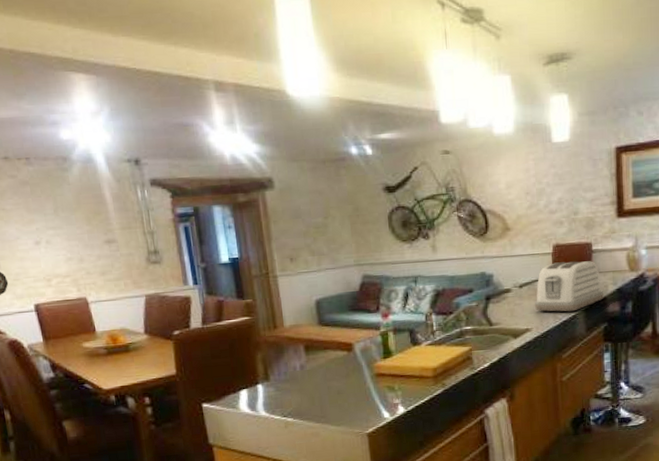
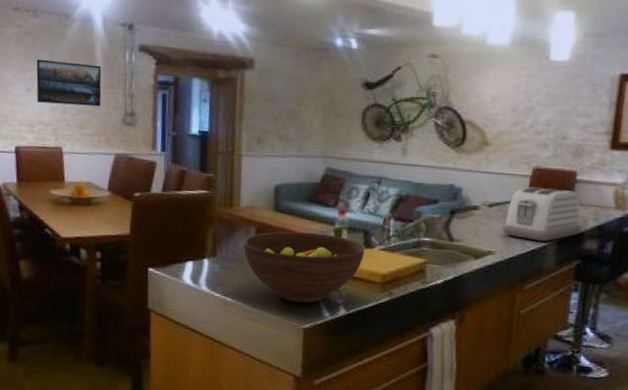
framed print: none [39,206,120,254] -> present [36,59,102,107]
fruit bowl: none [294,339,413,411] -> present [243,231,364,304]

